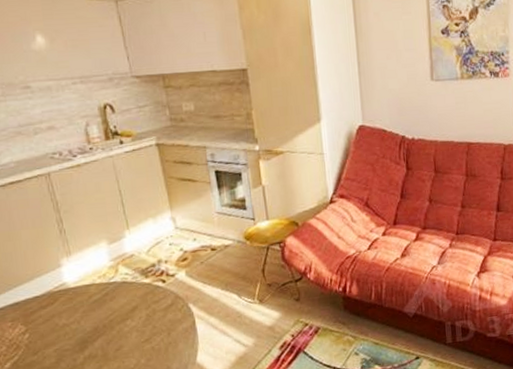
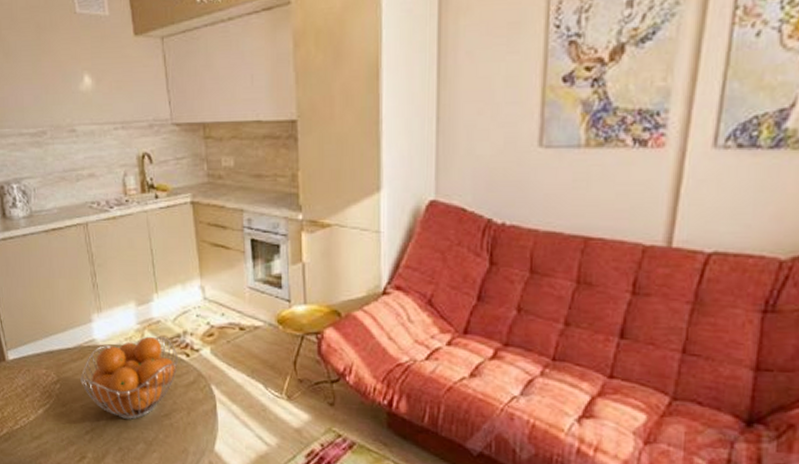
fruit basket: none [52,268,156,353] -> present [80,336,179,420]

